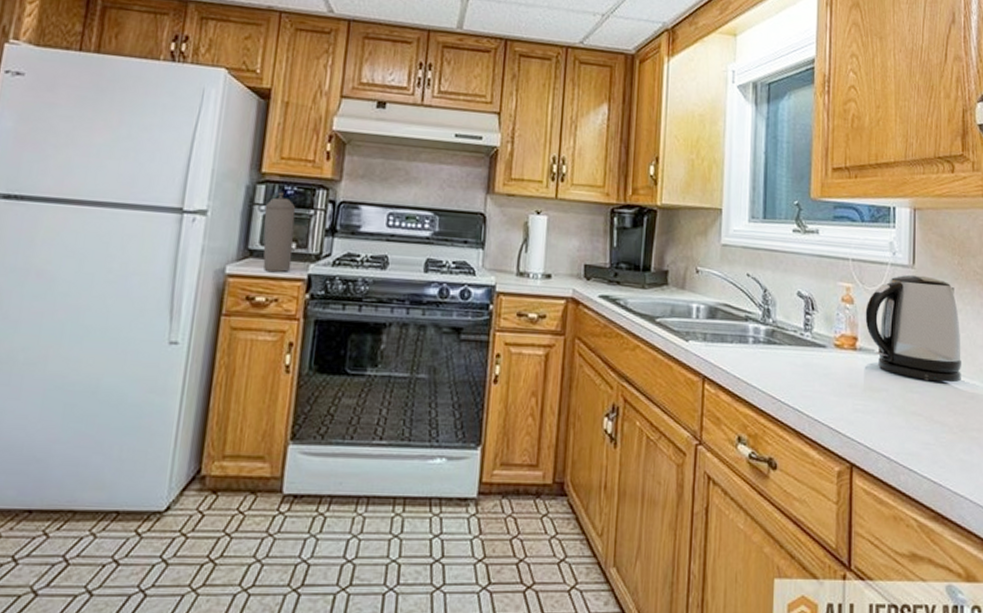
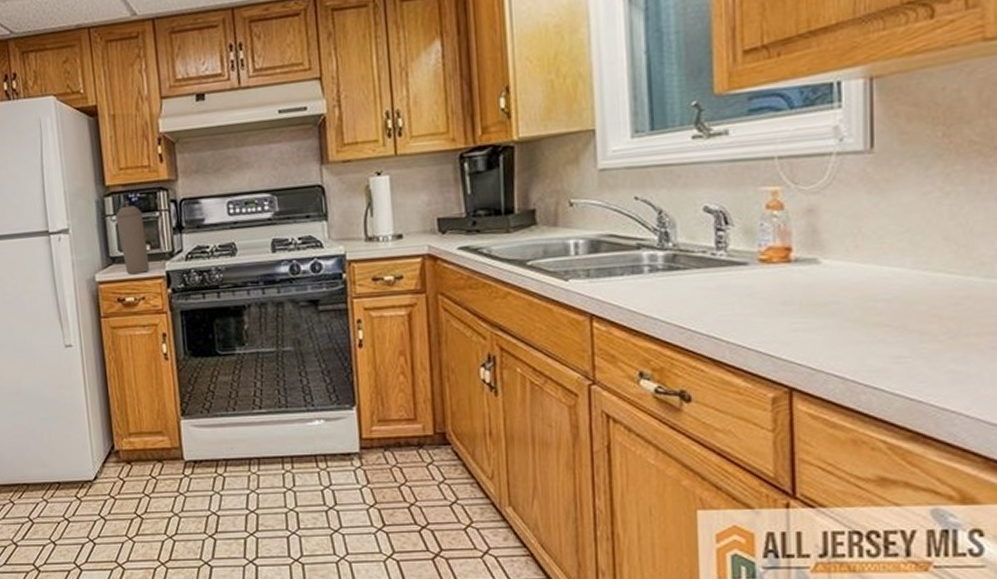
kettle: present [865,274,961,383] -> none [801,159,950,286]

